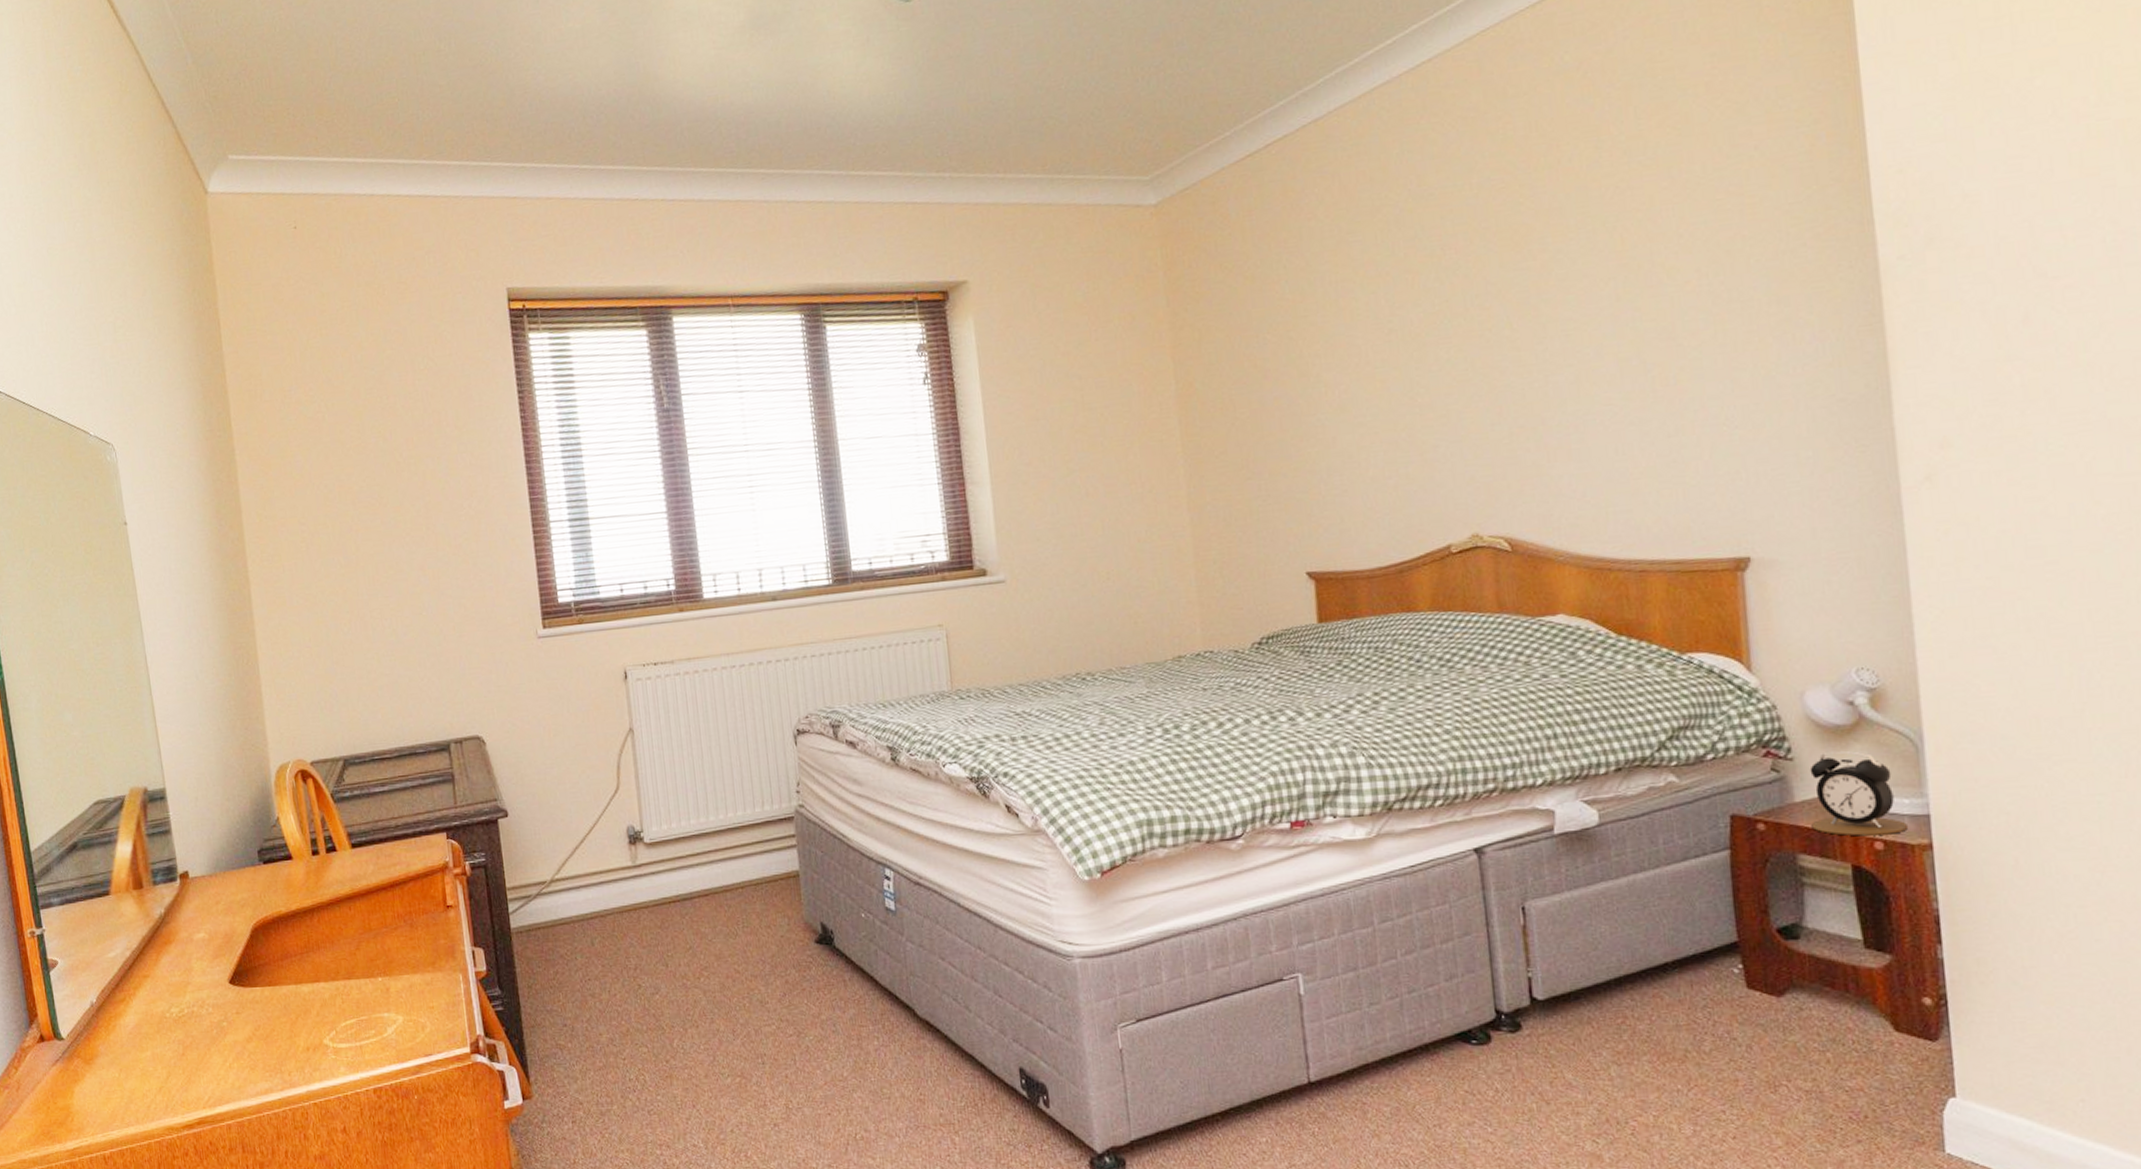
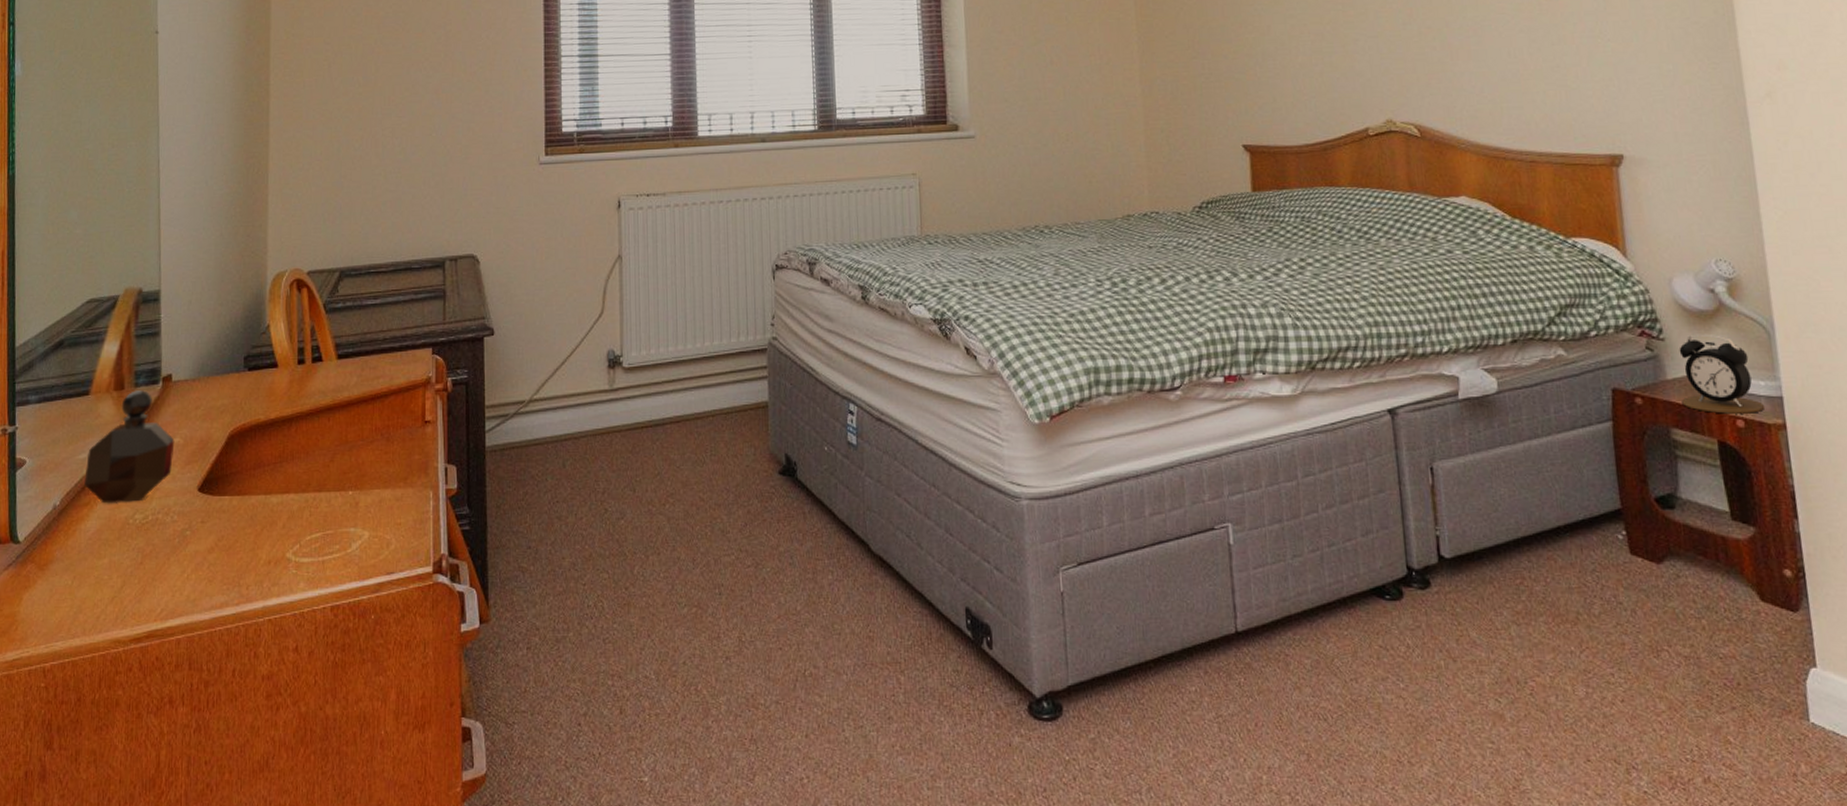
perfume bottle: none [116,888,201,999] -> present [84,390,175,504]

